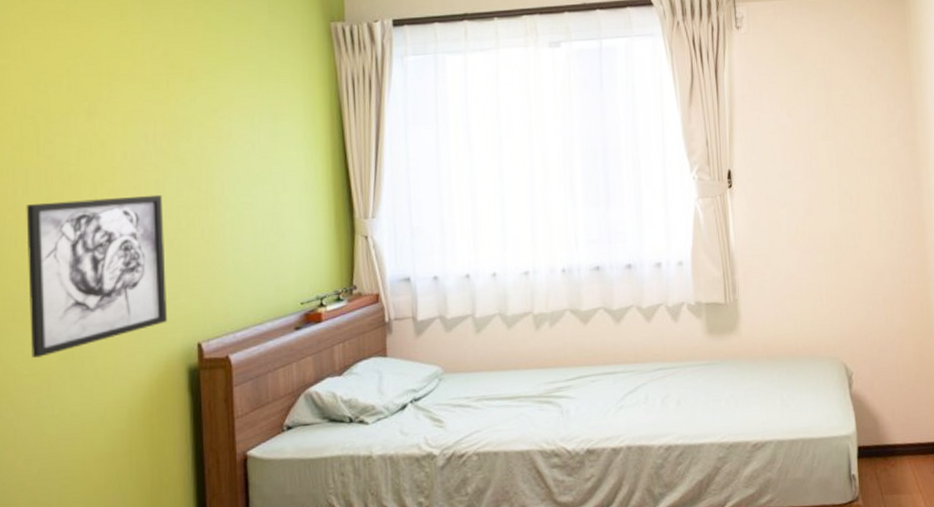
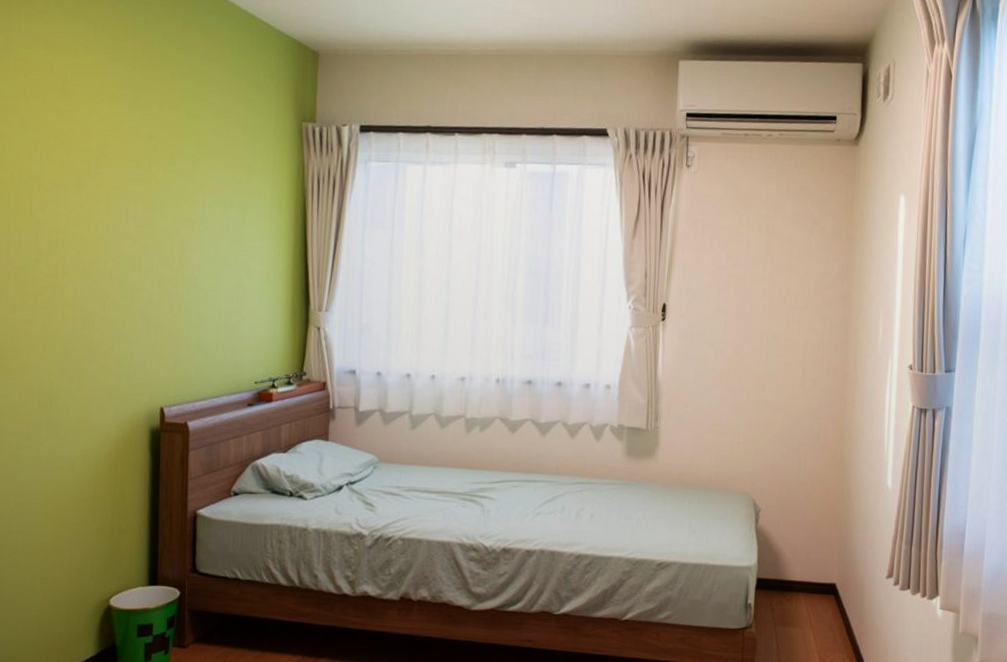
wall art: present [26,194,167,358] -> none [14,264,138,403]

